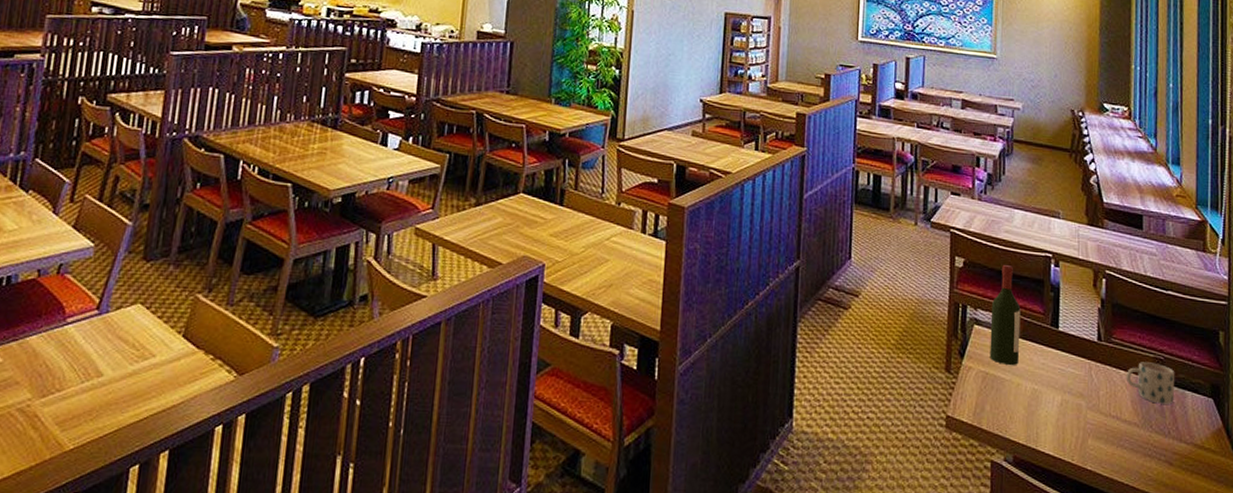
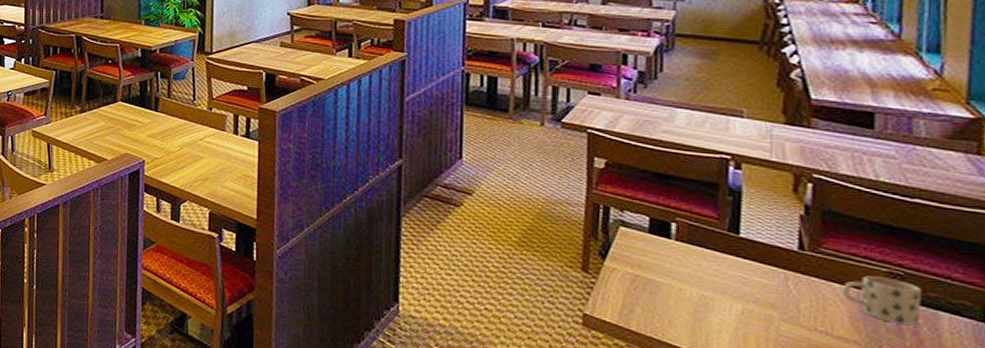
wine bottle: present [990,265,1021,365] -> none [641,167,685,270]

